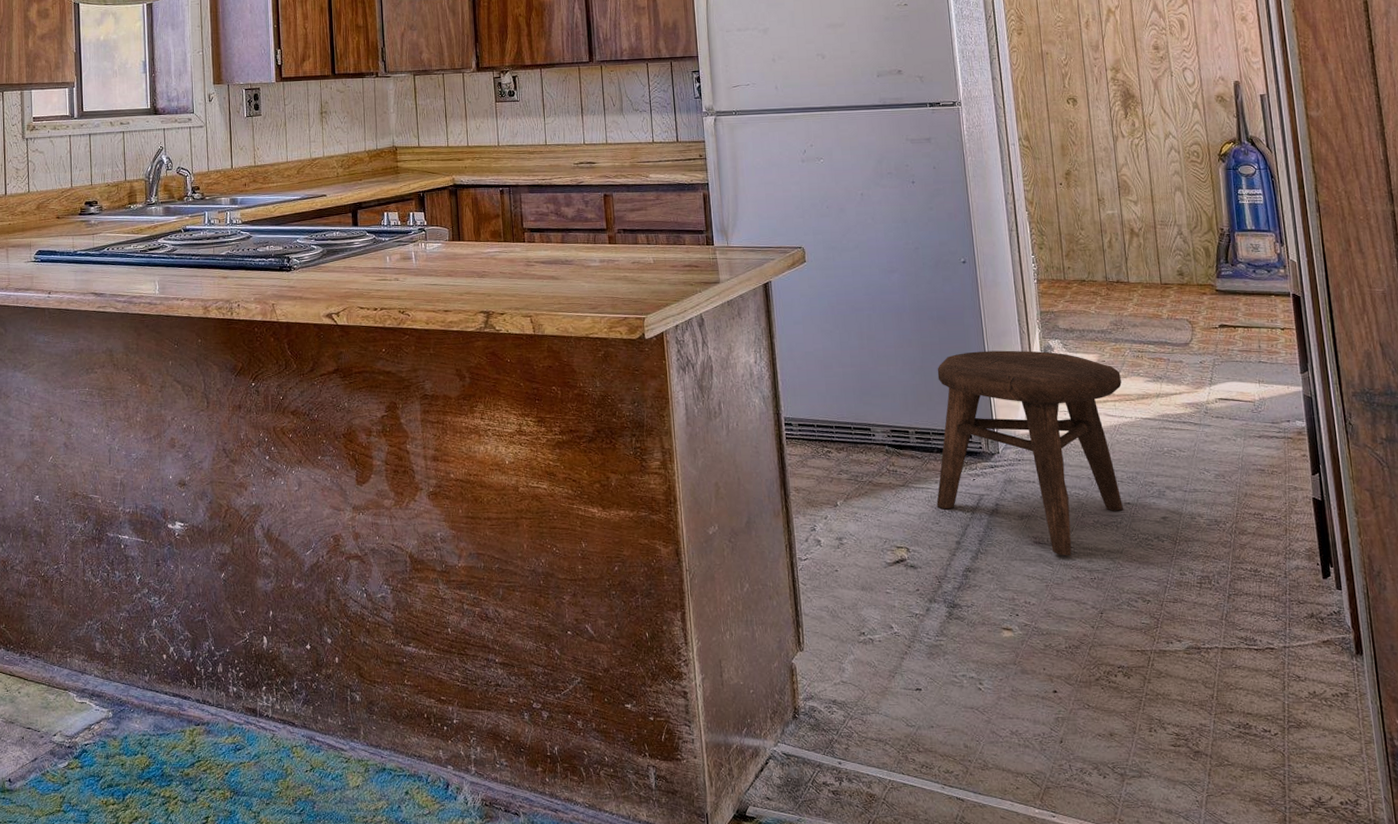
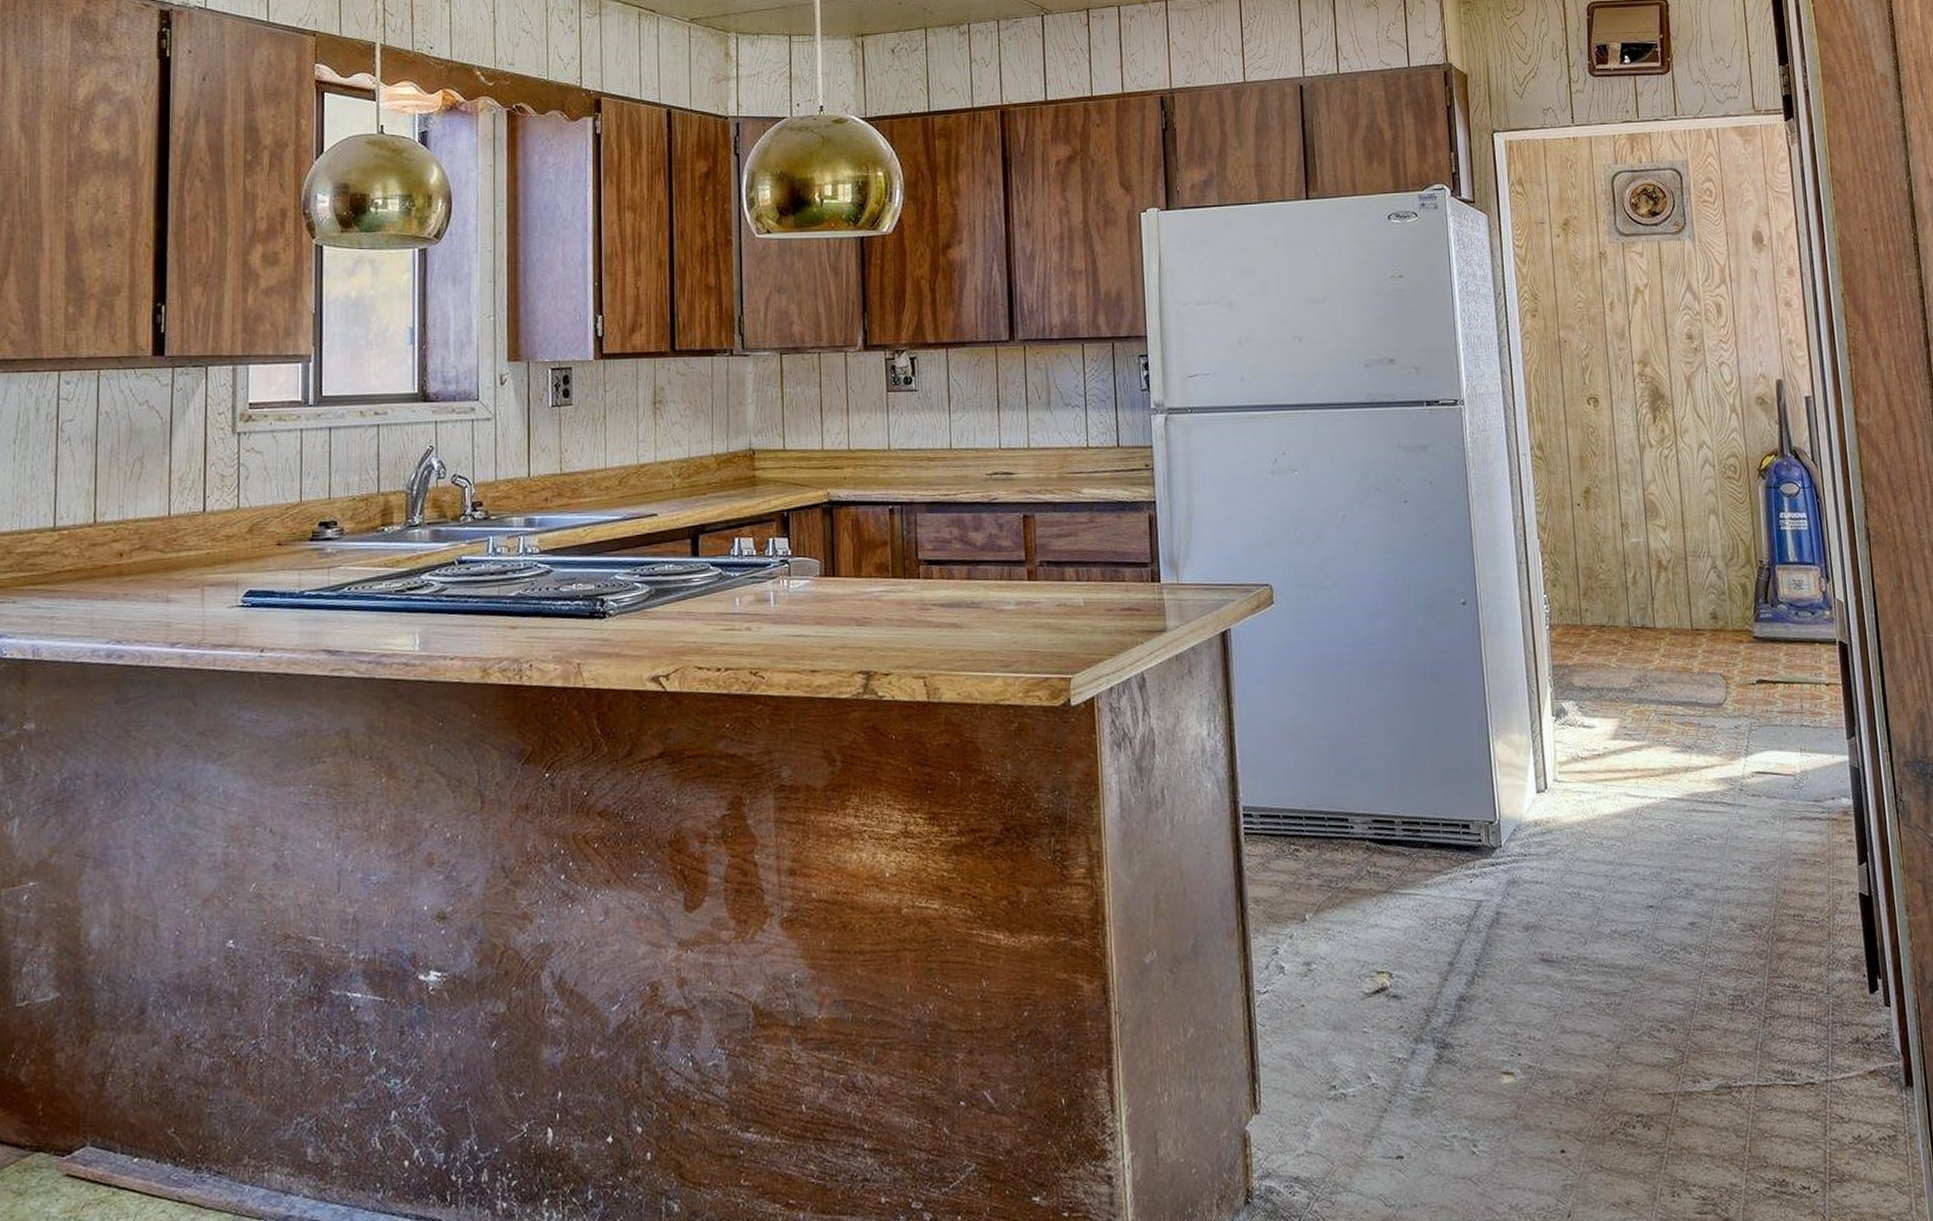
stool: present [936,350,1124,556] -> none [1426,715,1646,977]

